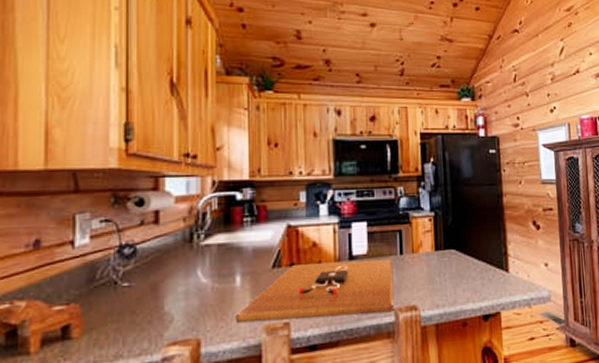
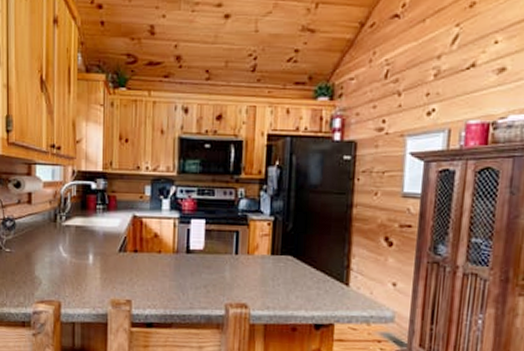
cutting board: present [235,258,395,322] -> none [87,252,228,306]

